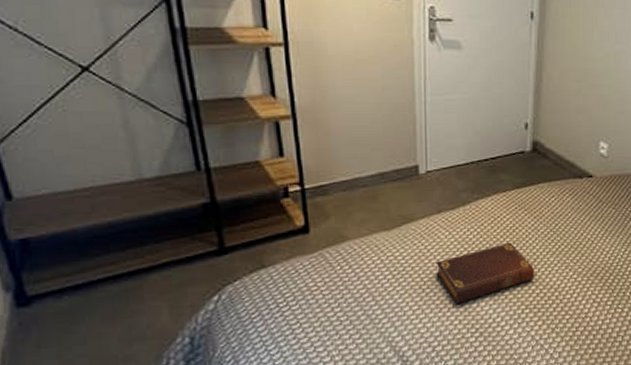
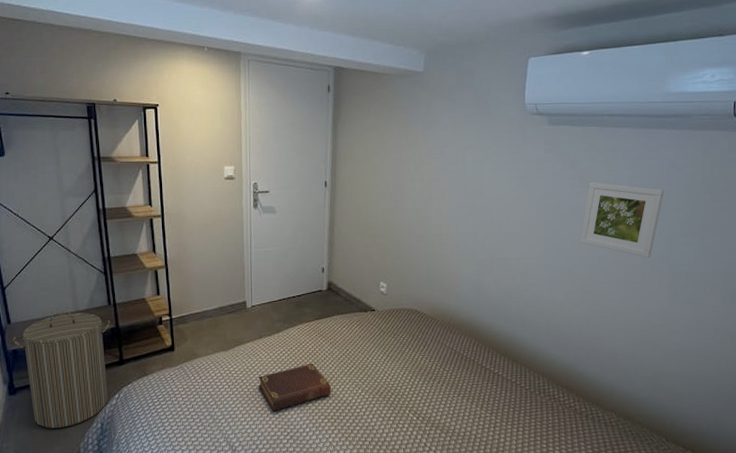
laundry hamper: none [18,180,201,351] -> present [13,311,110,428]

